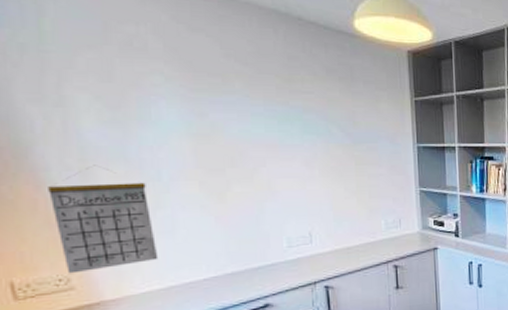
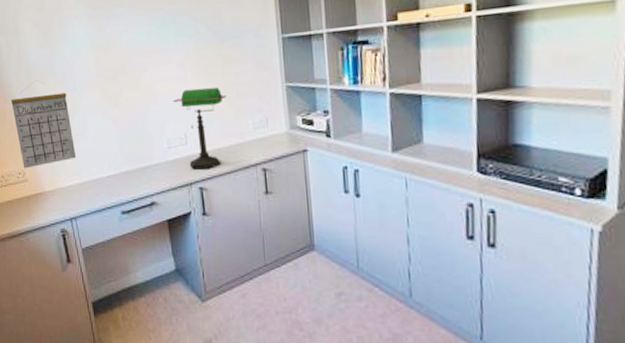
desk lamp: none [296,187,358,269] -> present [173,87,226,170]

